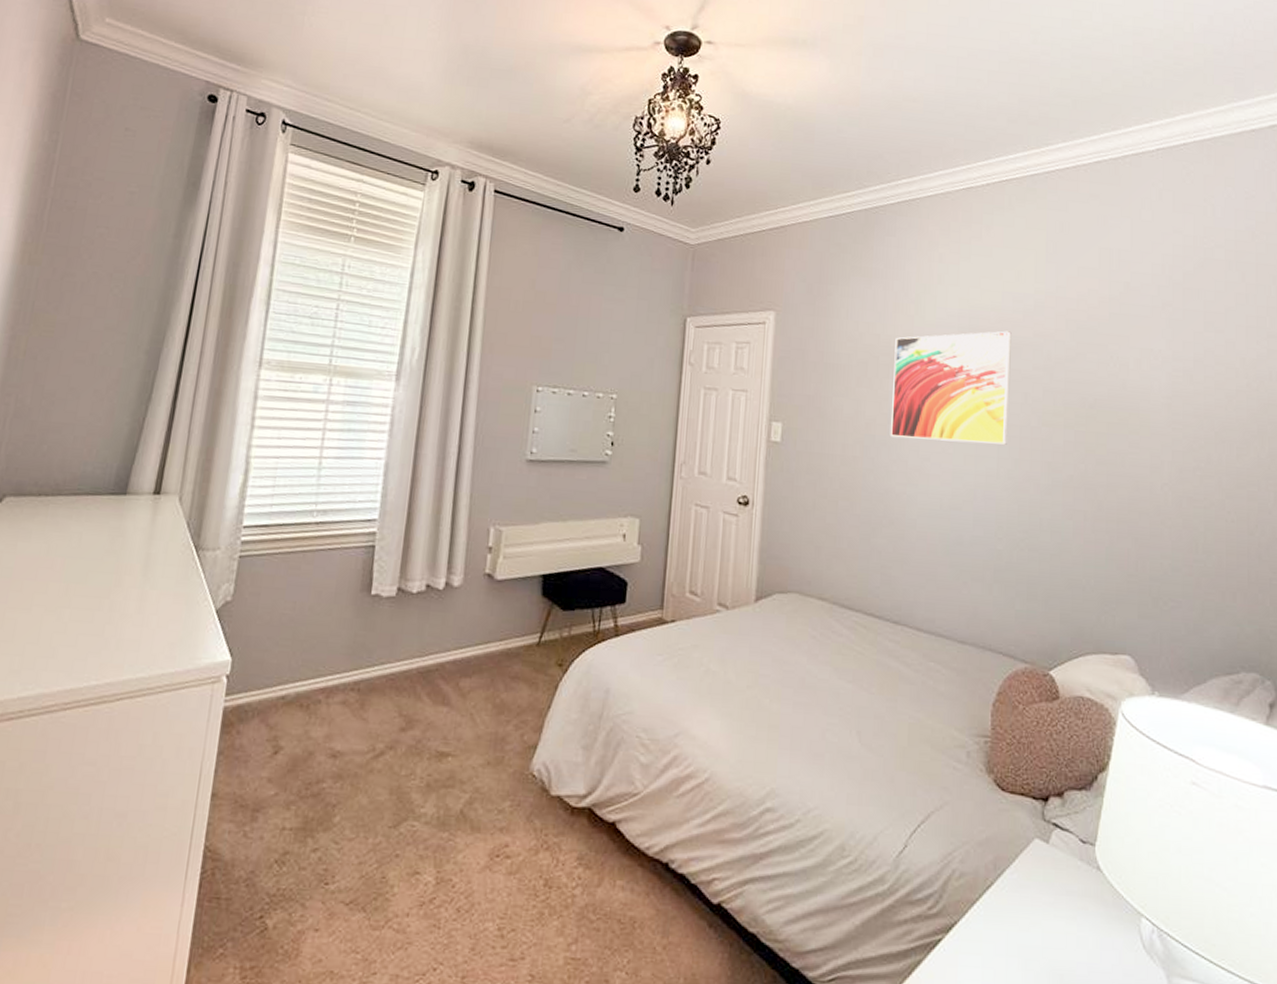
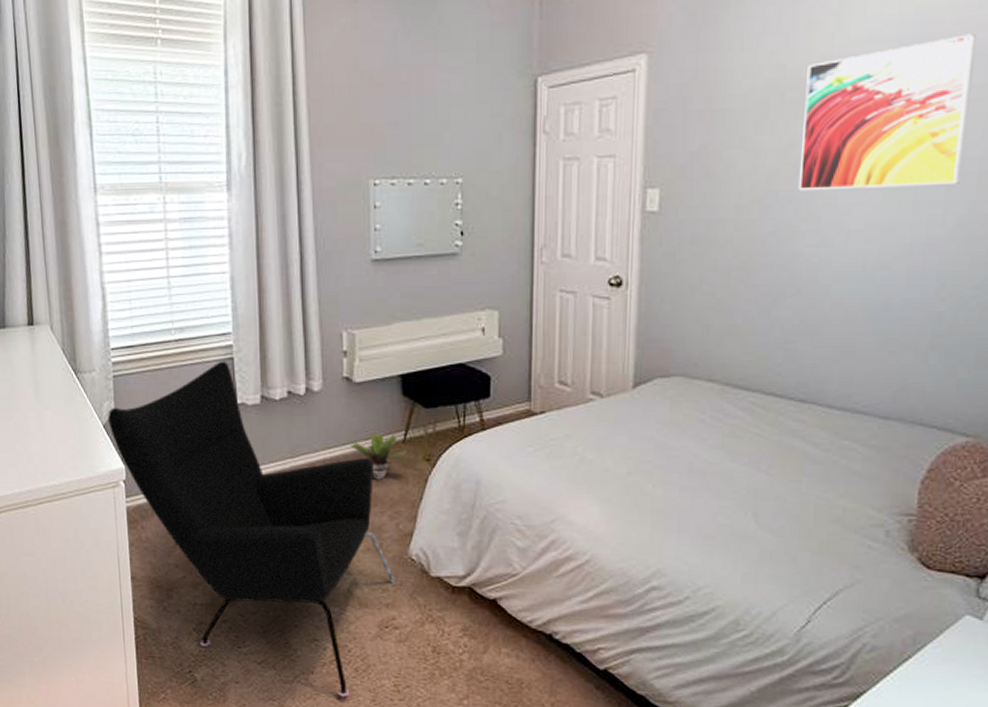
armchair: none [222,548,513,946] -> present [108,361,395,698]
potted plant: none [484,635,541,685] -> present [351,434,407,480]

